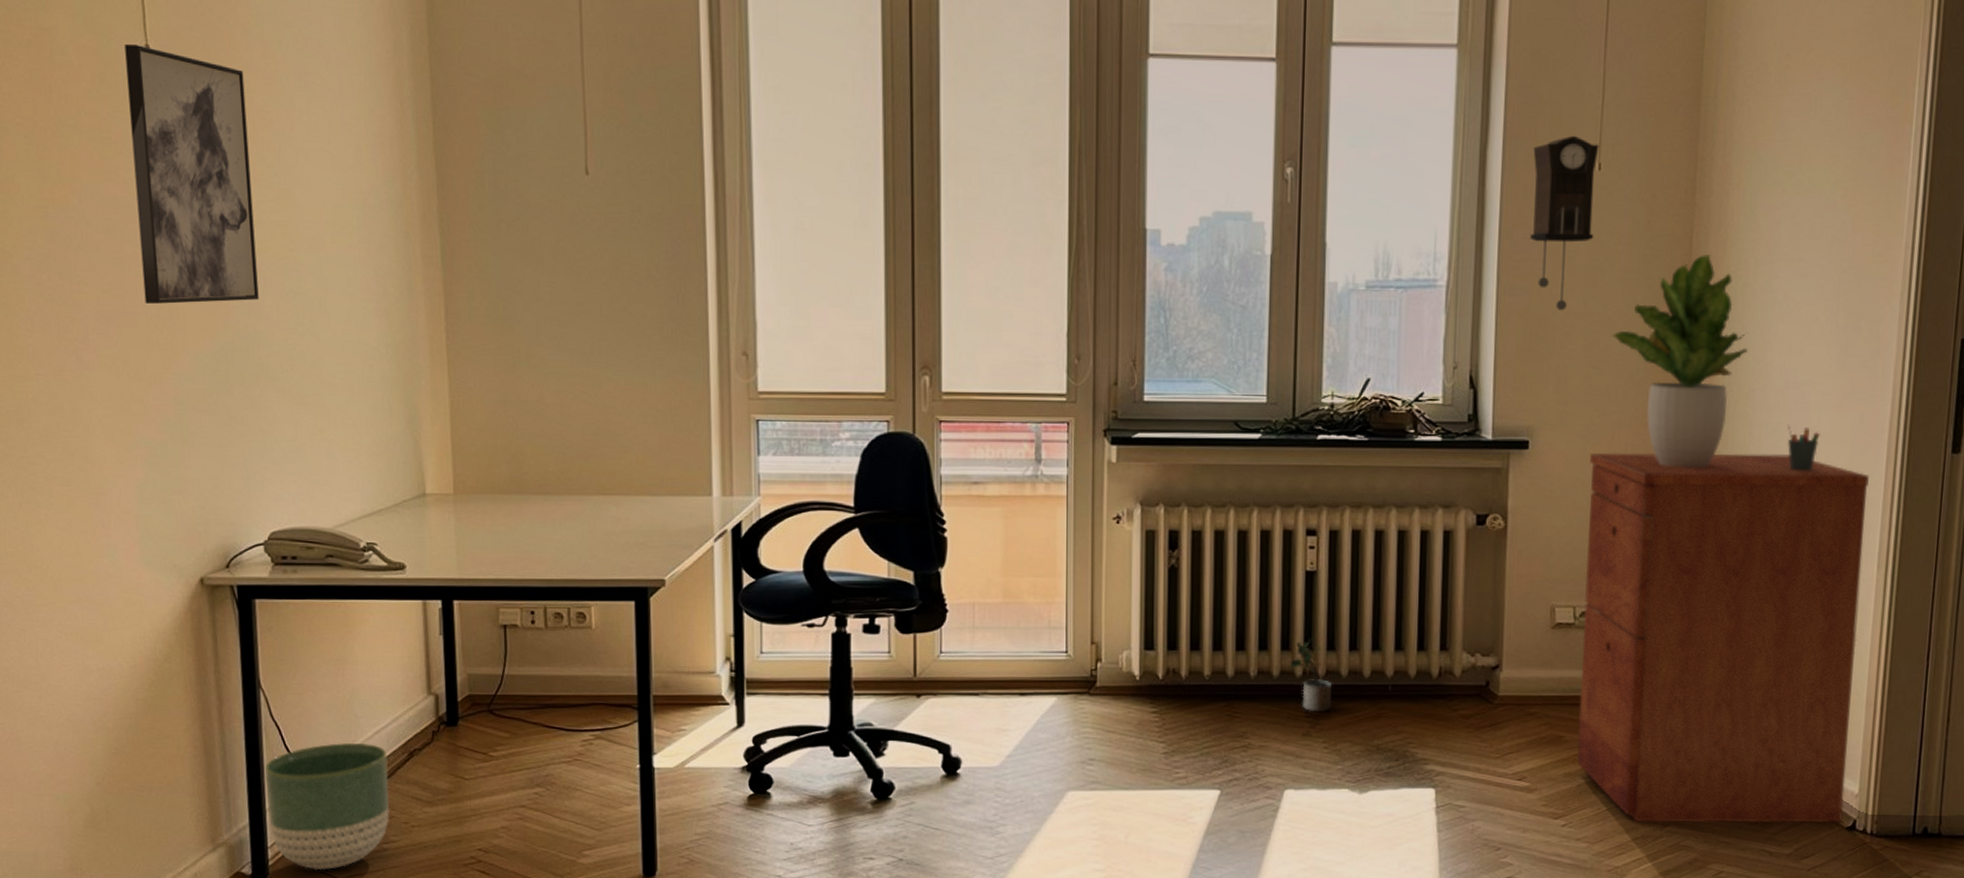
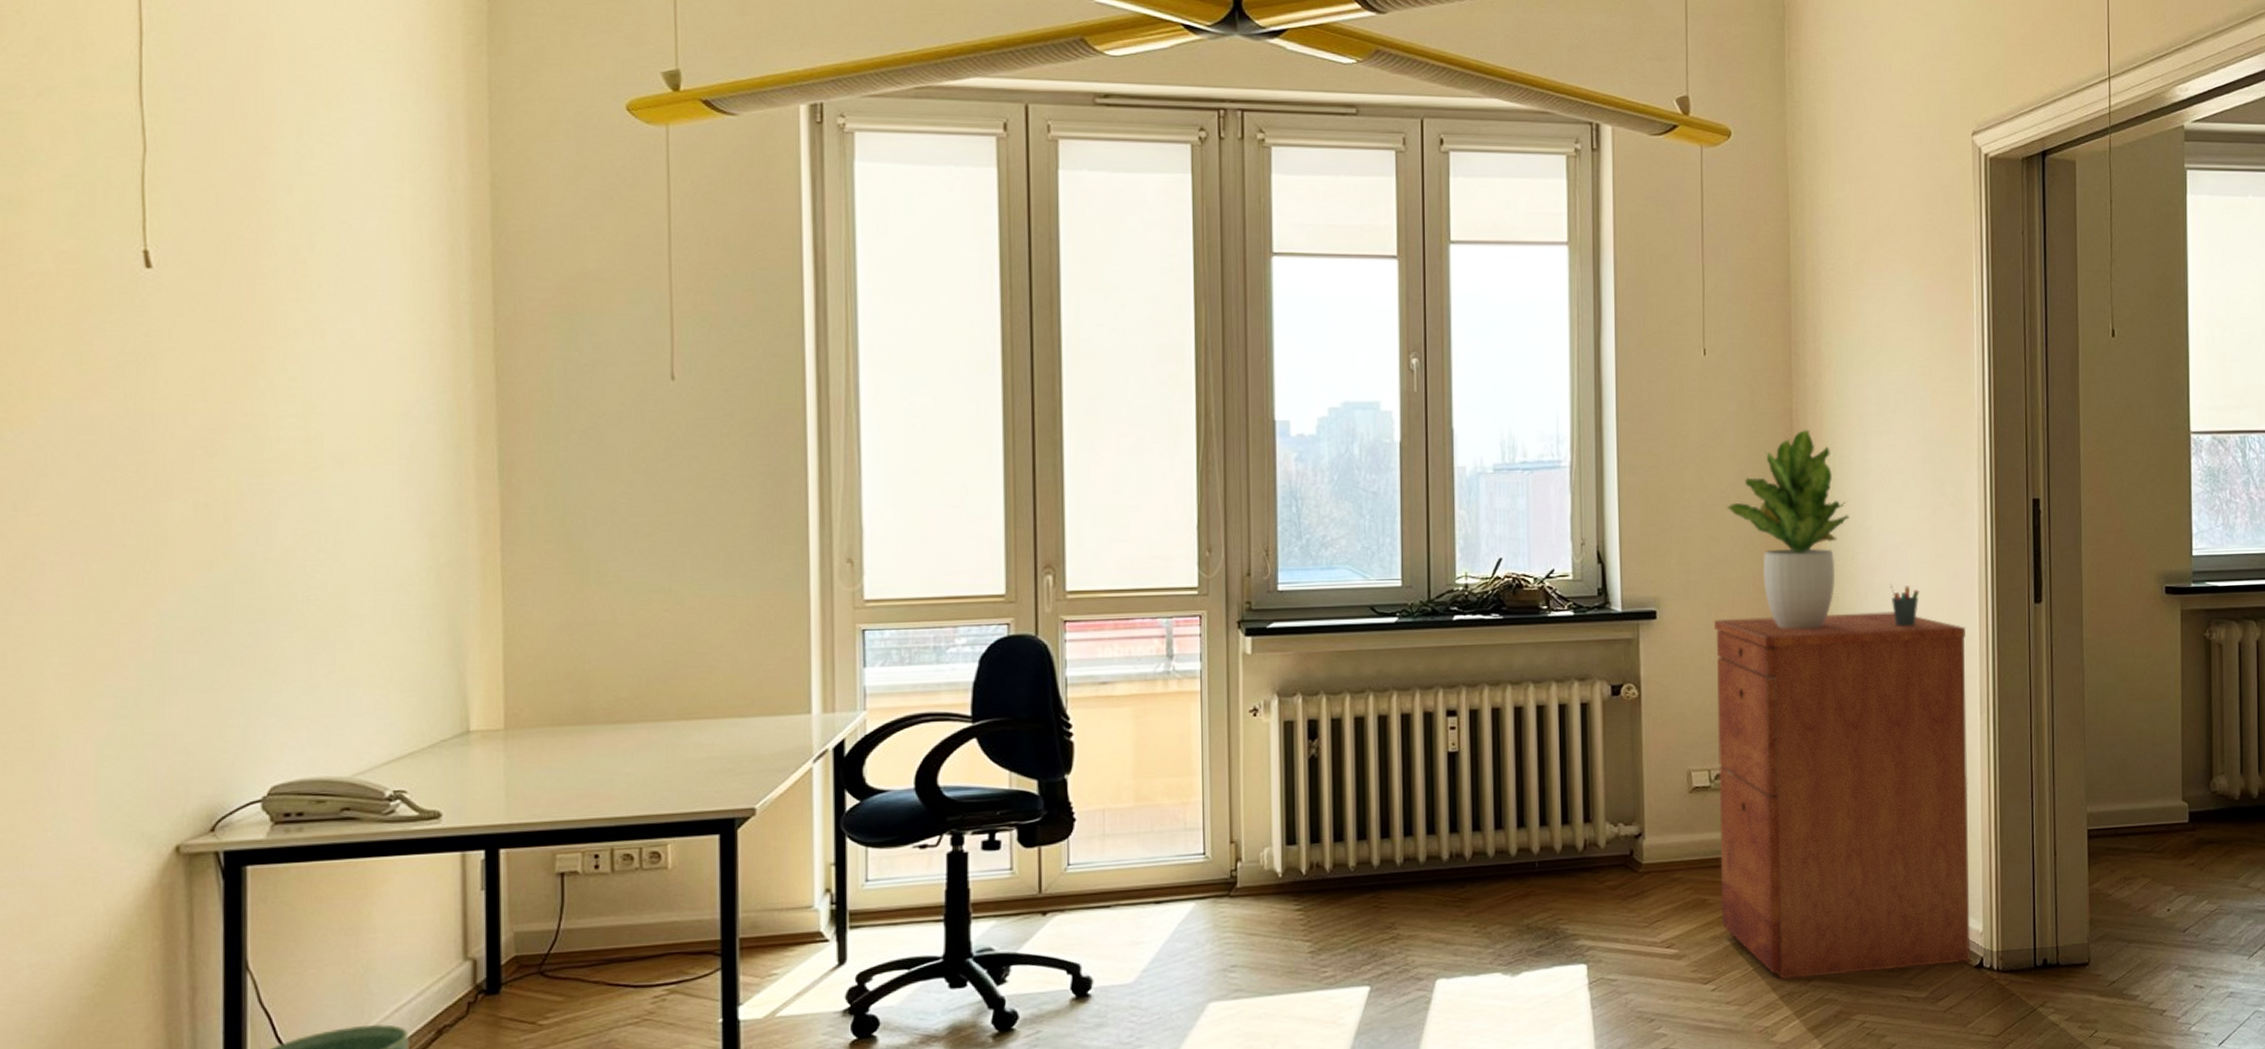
wall art: present [124,45,259,304] -> none [117,250,271,534]
potted plant: present [1289,639,1333,713] -> none [1436,821,1480,896]
pendulum clock: present [1530,135,1599,311] -> none [1643,323,1704,486]

